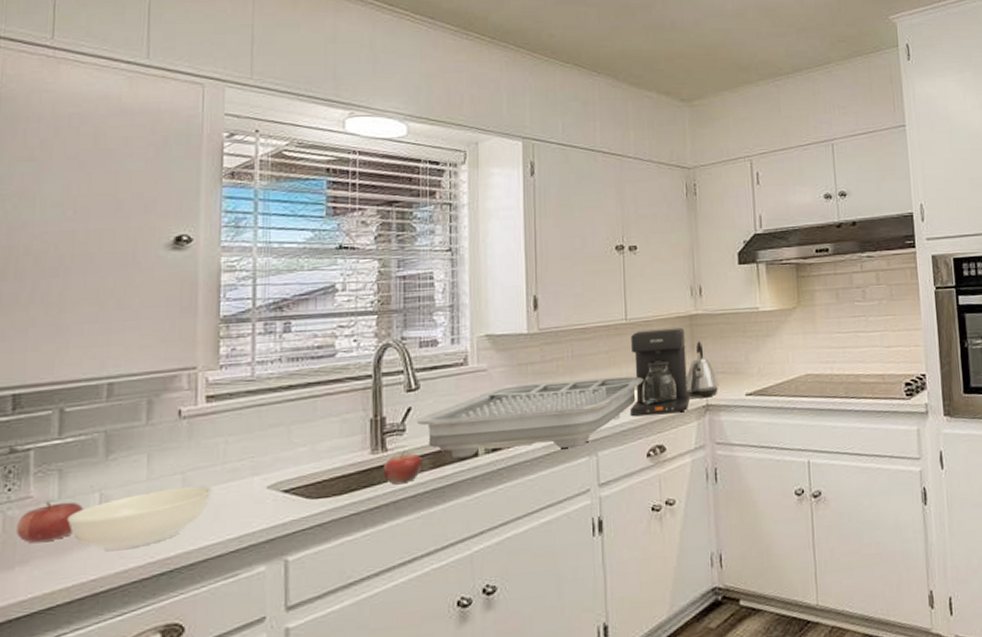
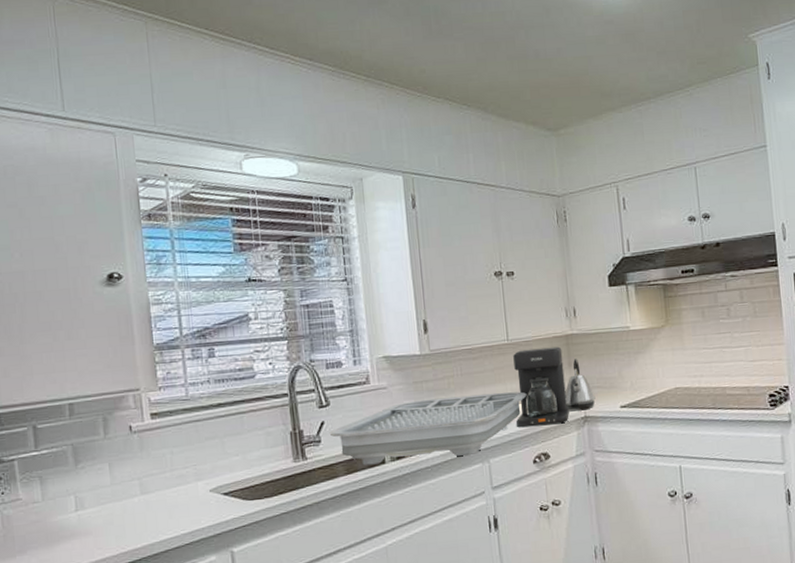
fruit: present [15,501,84,544] -> none [12,503,64,537]
bowl: present [67,485,212,552] -> none [52,489,165,544]
fruit: present [383,451,422,485] -> none [305,459,338,488]

